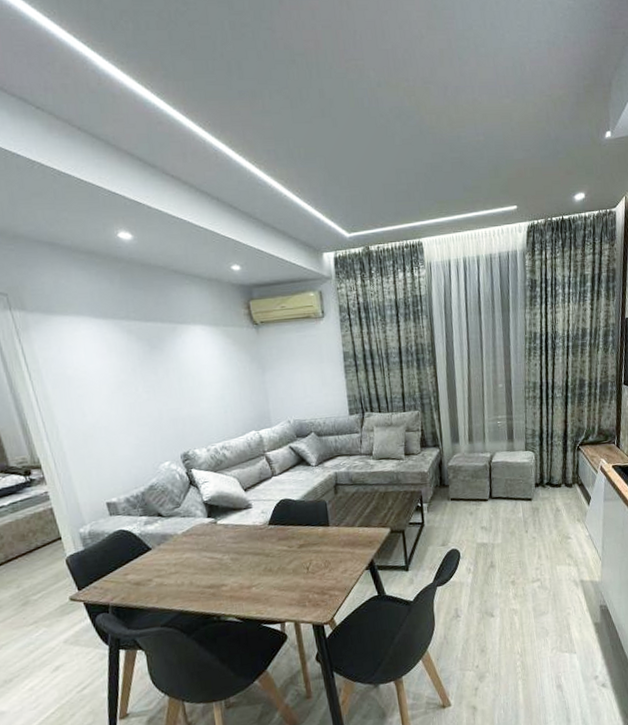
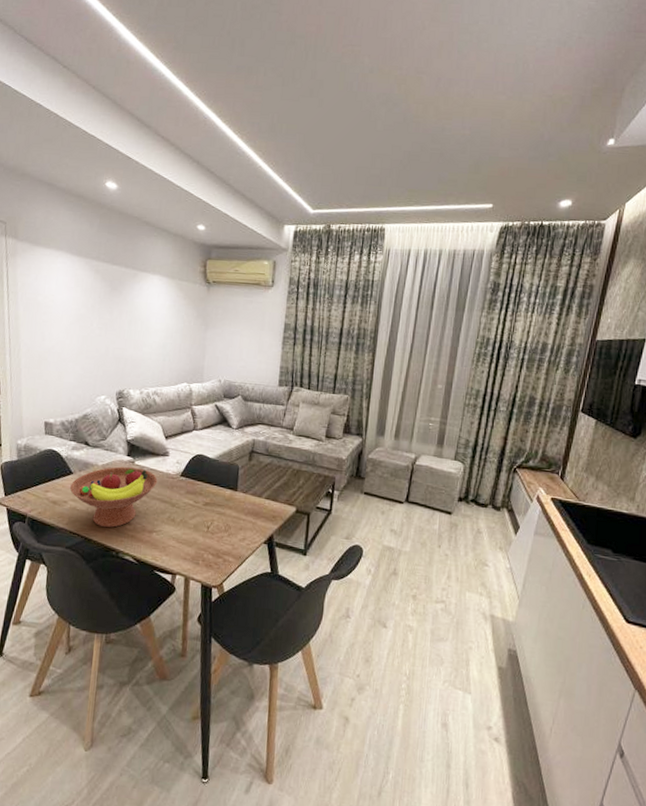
fruit bowl: none [151,526,246,596] -> present [69,466,158,528]

